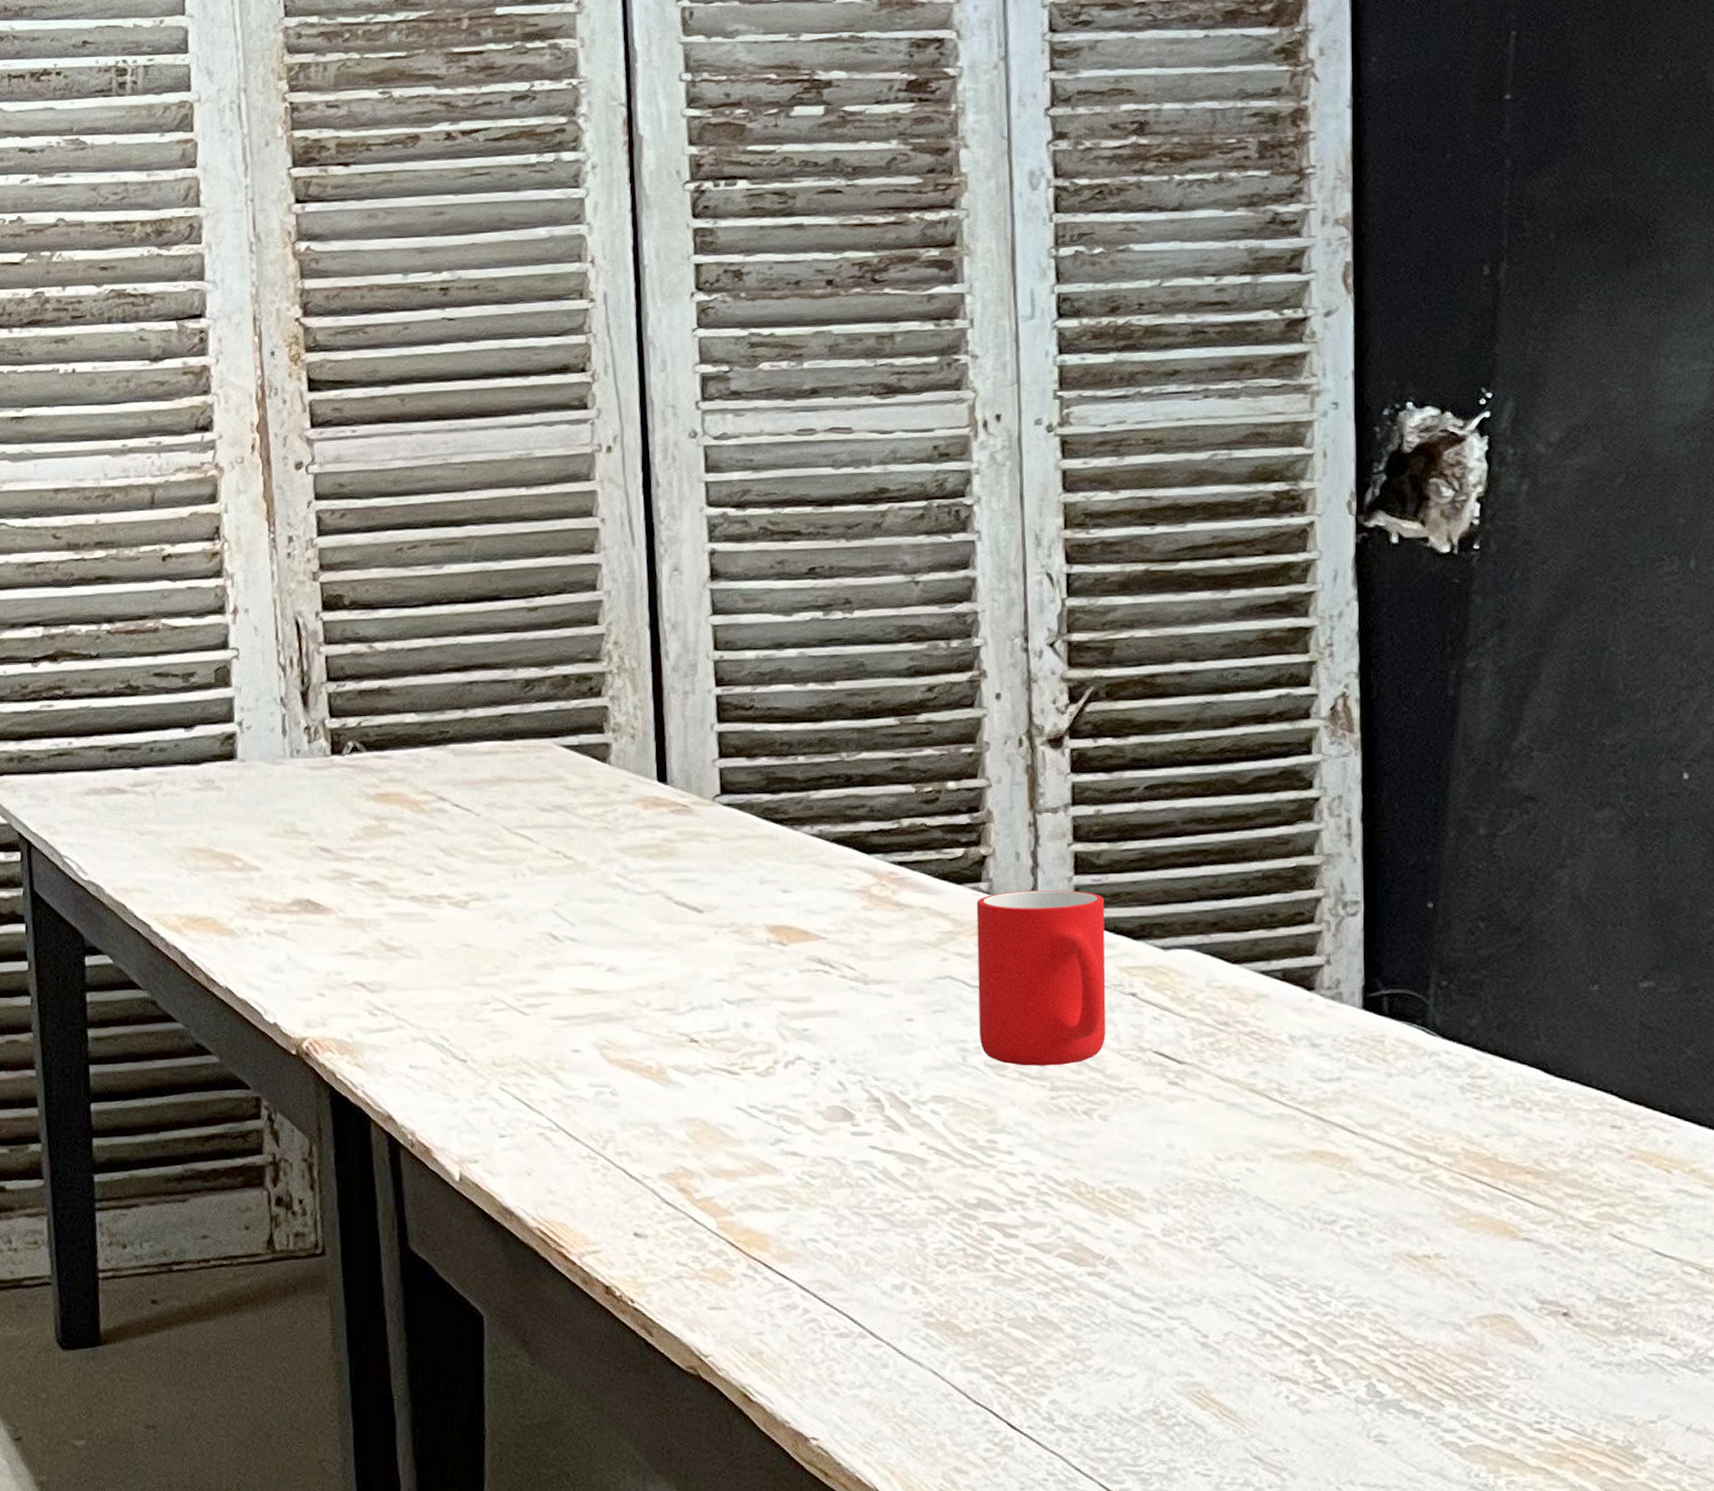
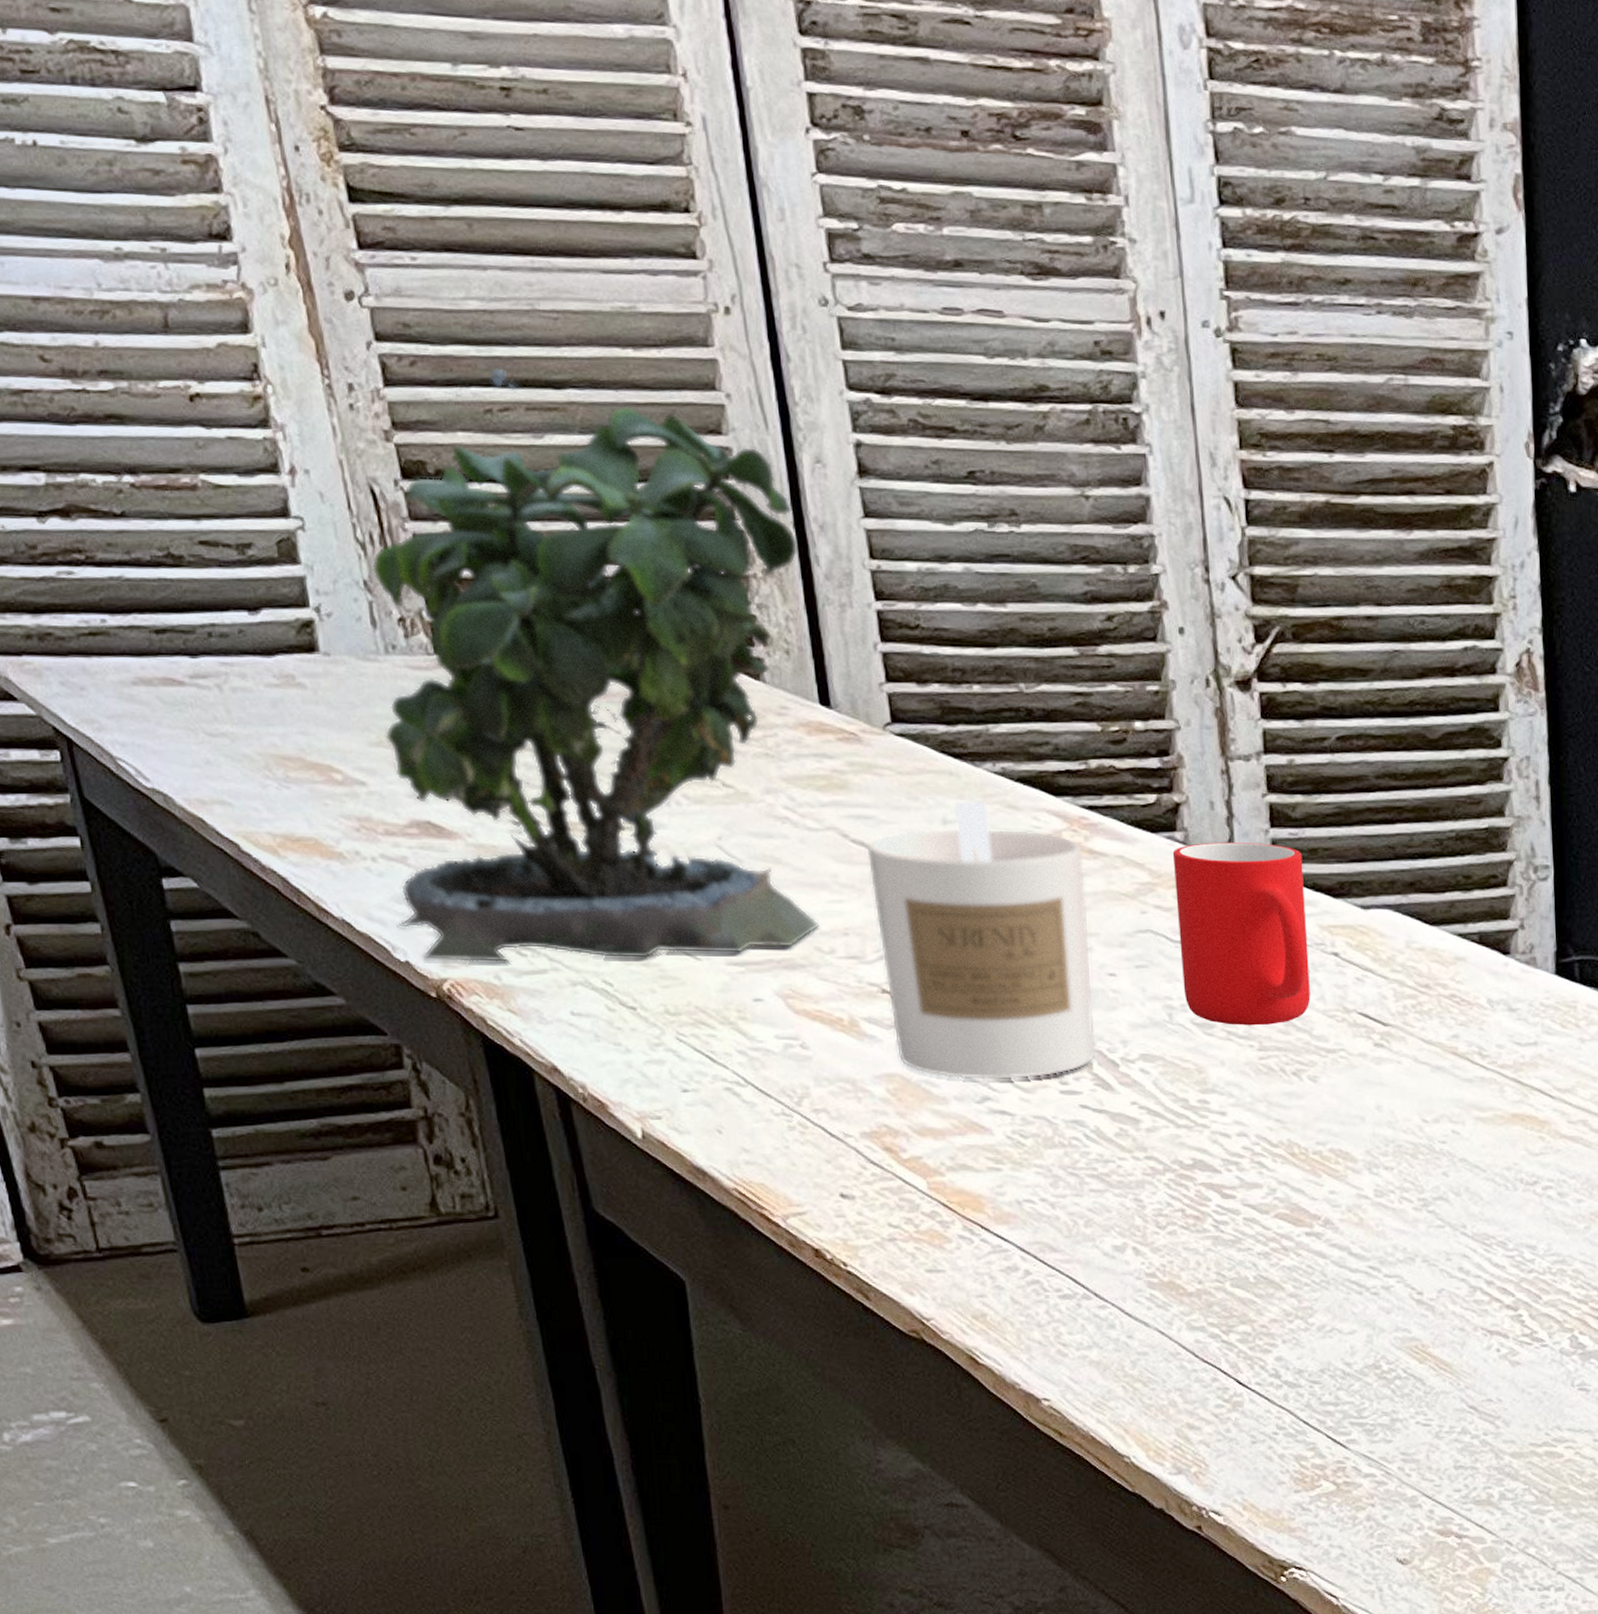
potted plant: none [270,513,651,1022] -> present [372,368,820,962]
candle: none [687,861,891,1123] -> present [866,800,1097,1080]

